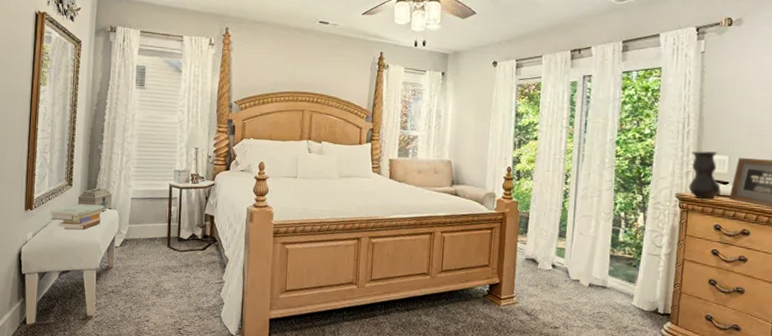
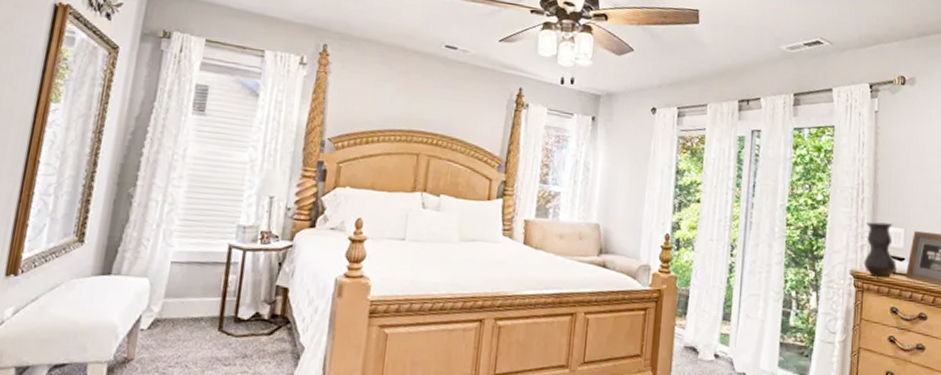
books: present [50,204,104,231] -> none [45,268,129,306]
decorative box: present [77,188,113,212] -> none [90,247,145,281]

